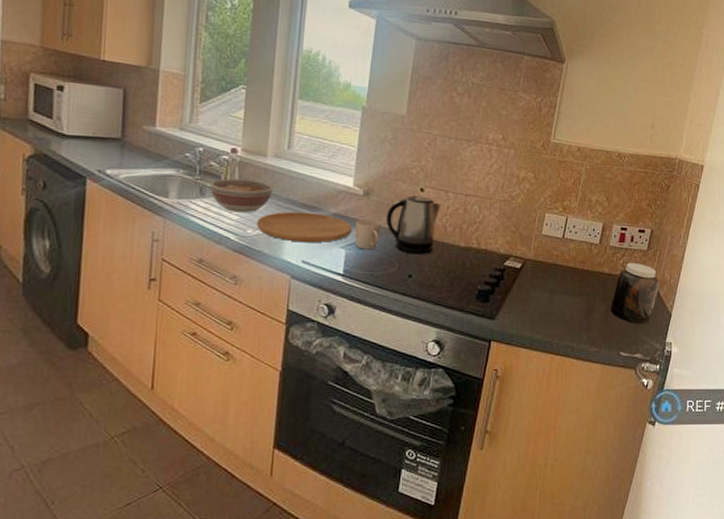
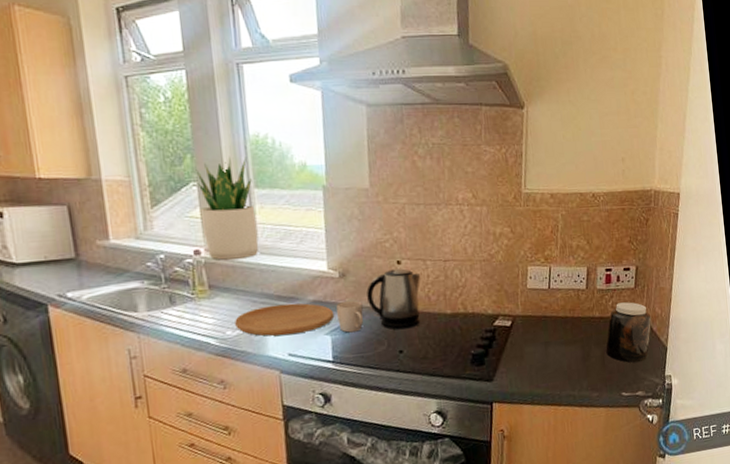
bowl: present [209,178,273,213] -> none [178,279,246,316]
planter: none [243,66,297,163] -> present [195,156,259,260]

